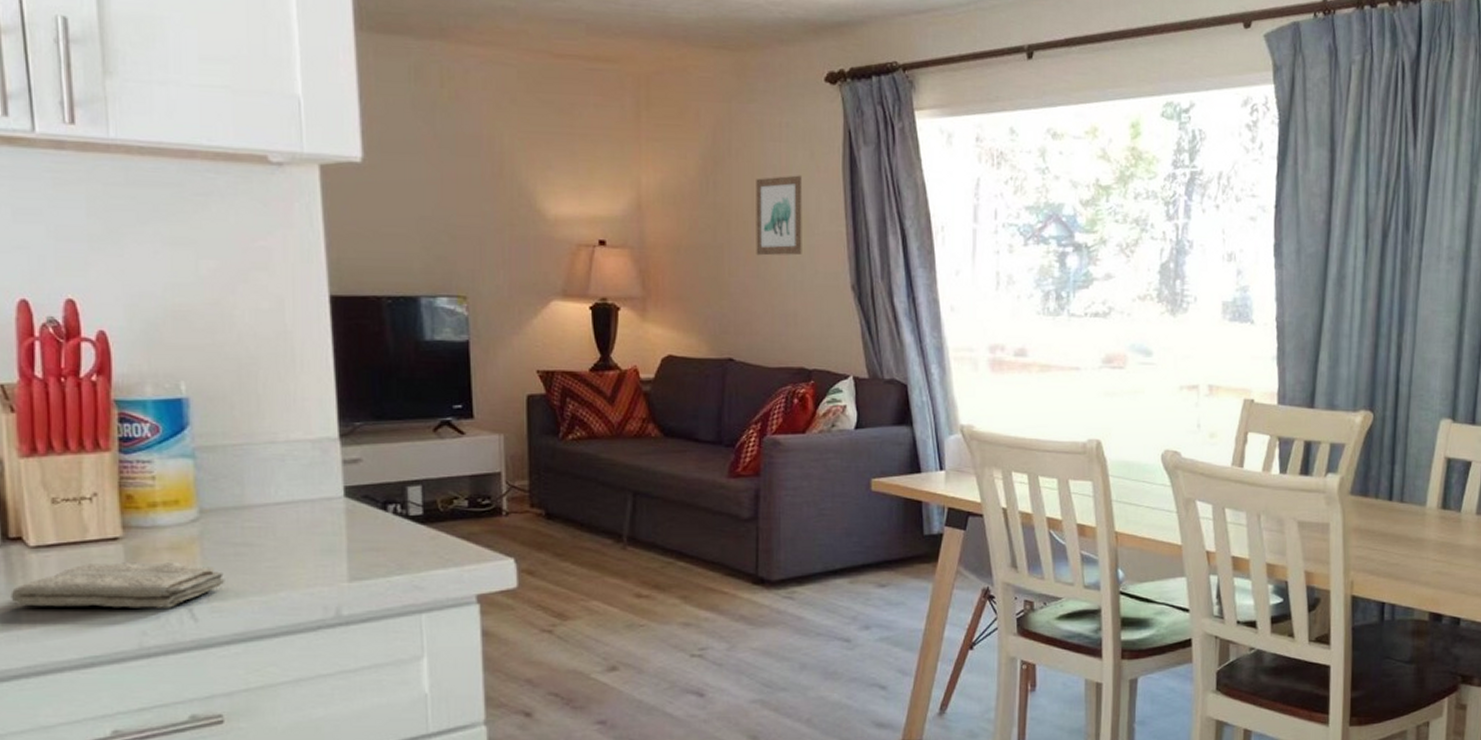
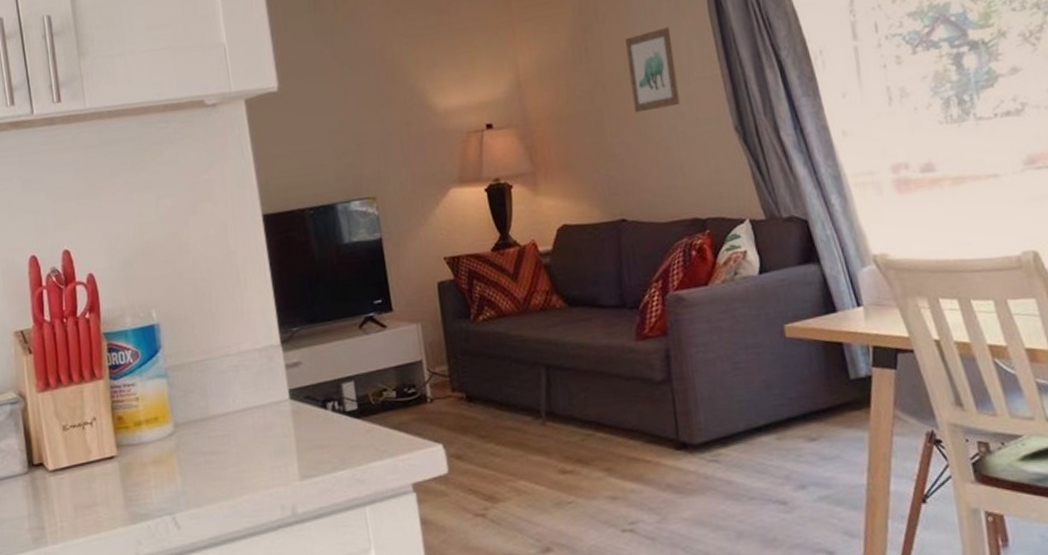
washcloth: present [10,562,225,608] -> none [37,474,199,525]

